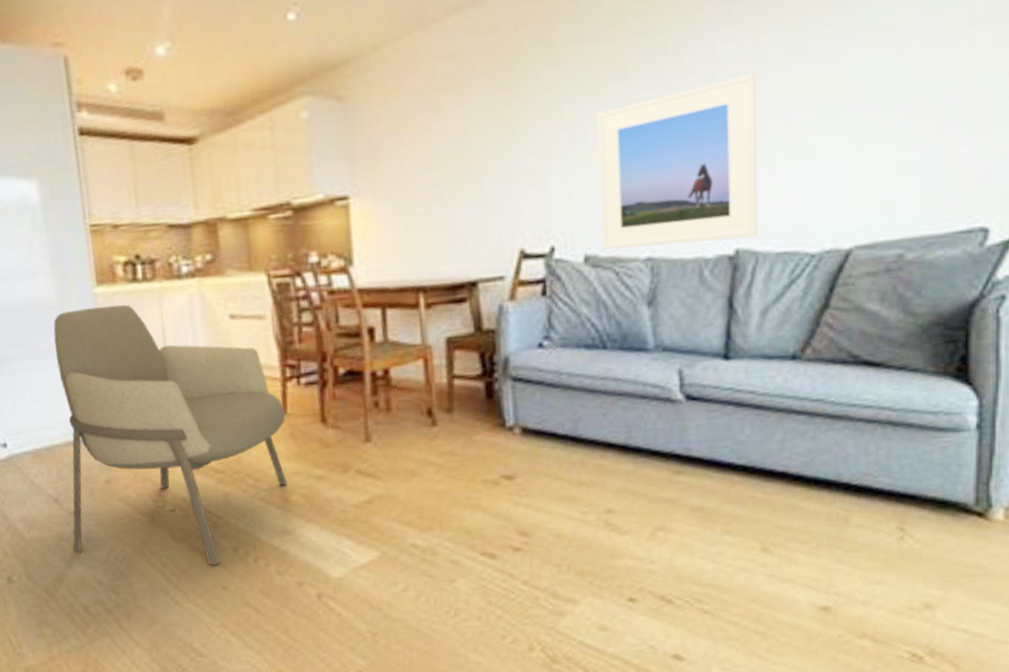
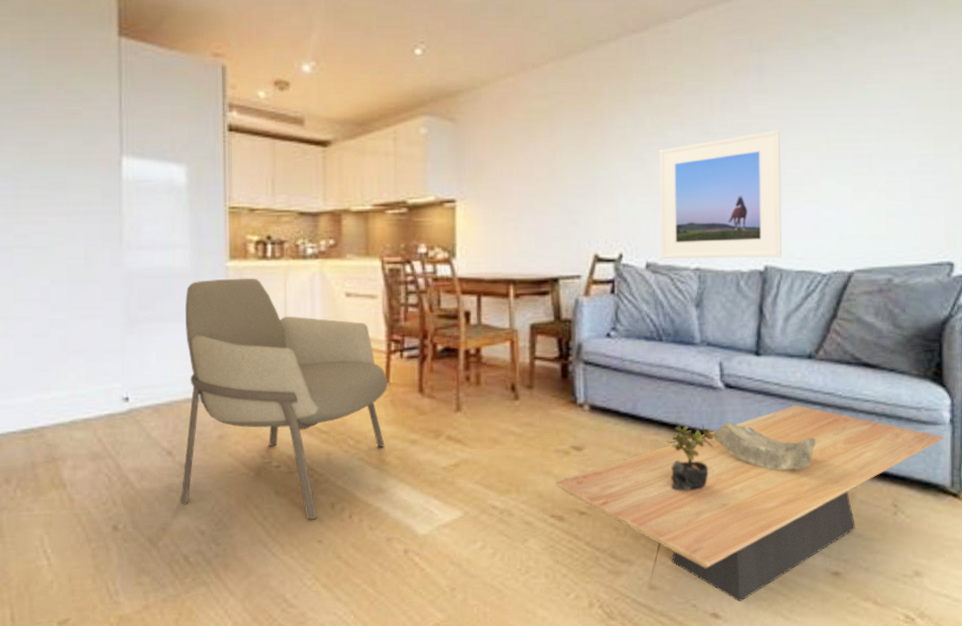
coffee table: none [483,416,968,642] -> present [554,405,944,602]
succulent plant: none [615,443,676,522] -> present [667,423,716,491]
decorative bowl: none [672,440,801,494] -> present [713,423,816,470]

